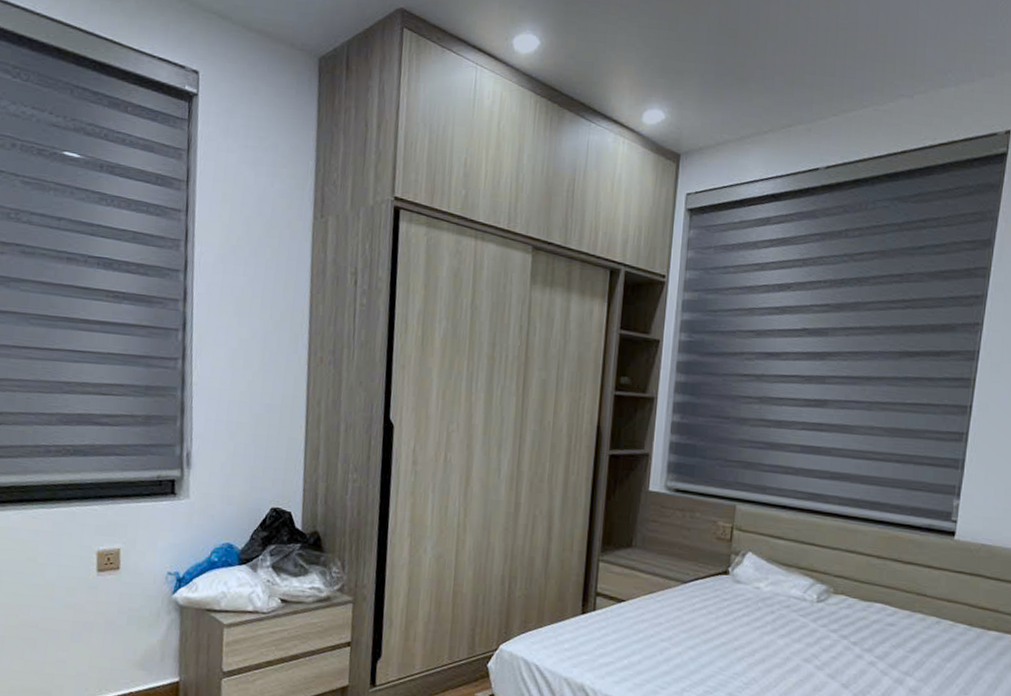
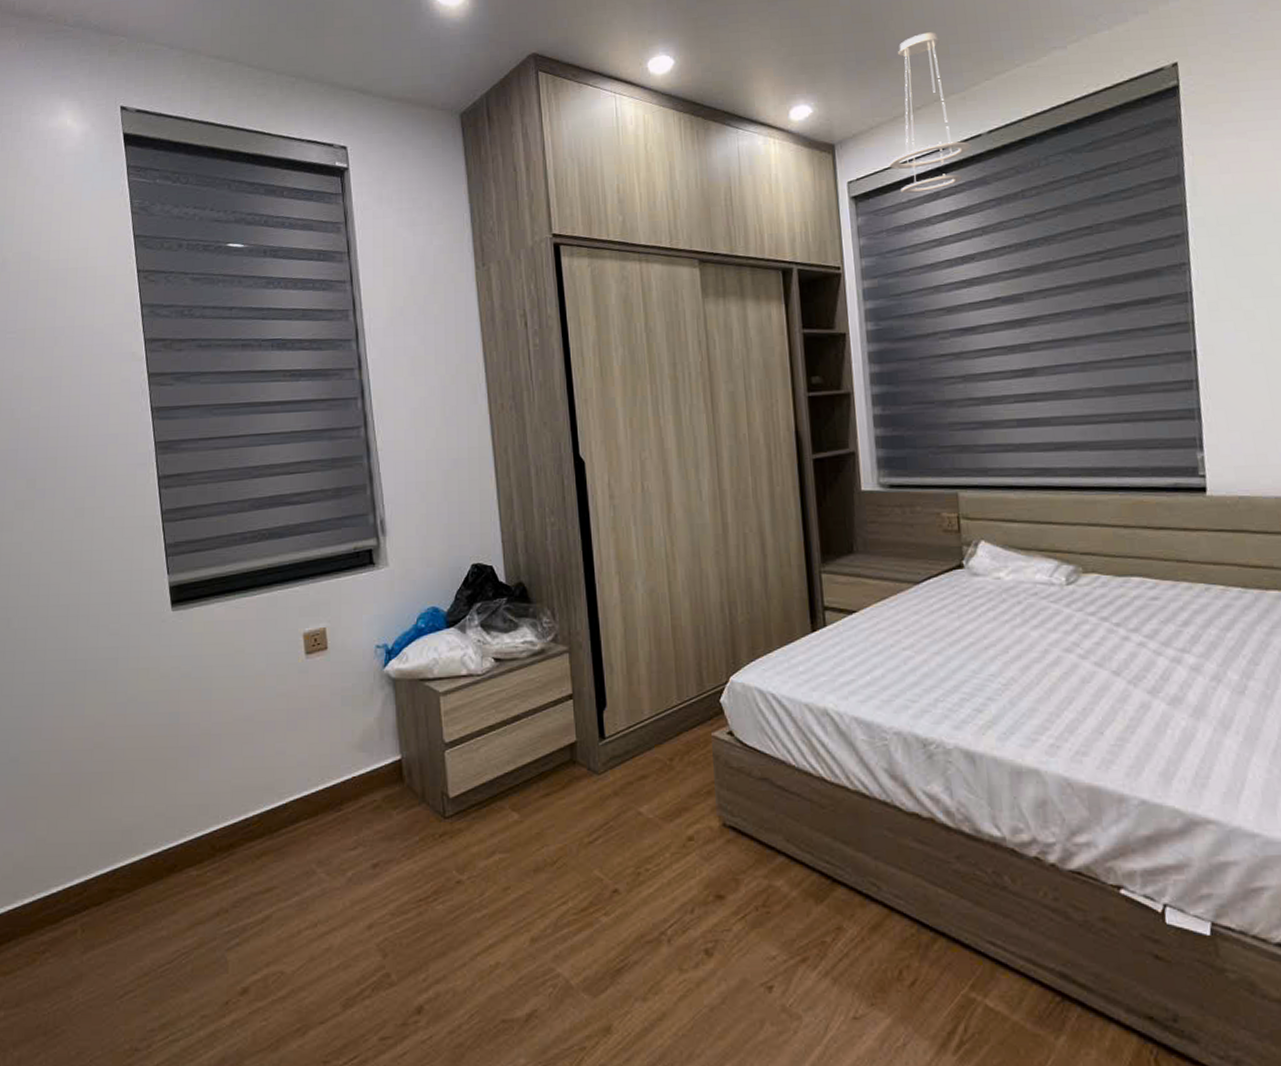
pendant light: none [728,58,807,216] -> present [889,32,971,194]

